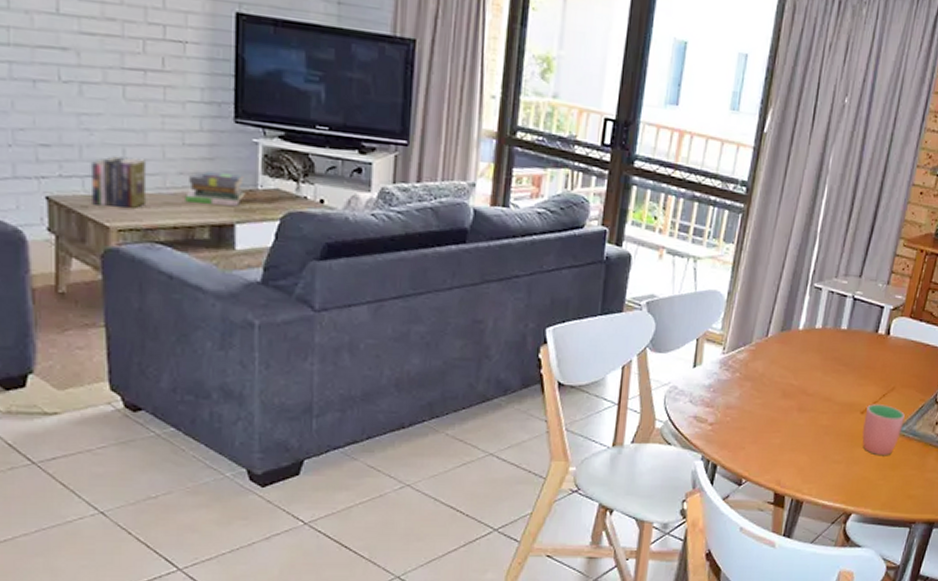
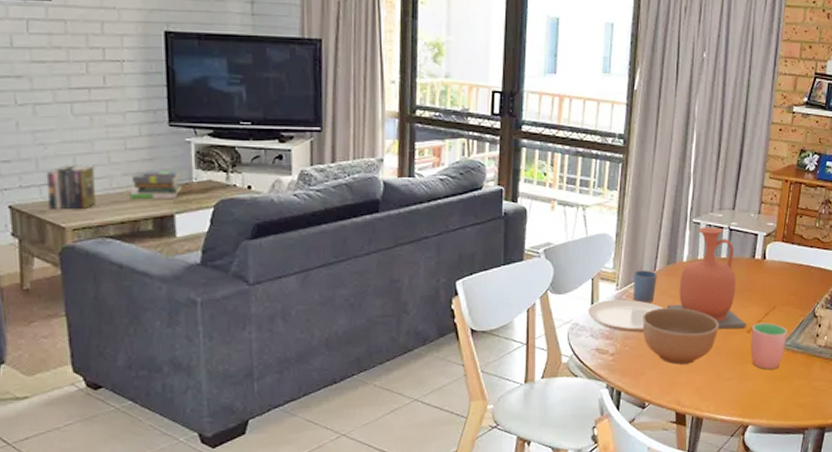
plate: none [689,364,772,402] -> present [588,299,663,332]
mug: none [739,334,769,372] -> present [632,270,657,304]
bowl: none [747,378,831,442] -> present [642,308,719,365]
vase: none [776,293,861,408] -> present [667,227,746,329]

